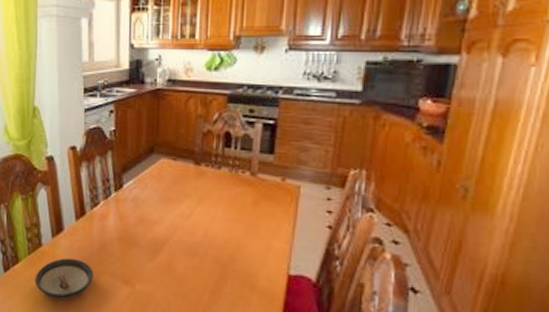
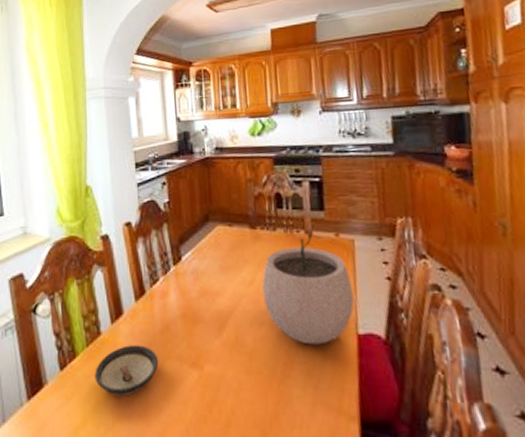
plant pot: none [199,171,291,280] -> present [262,230,355,345]

